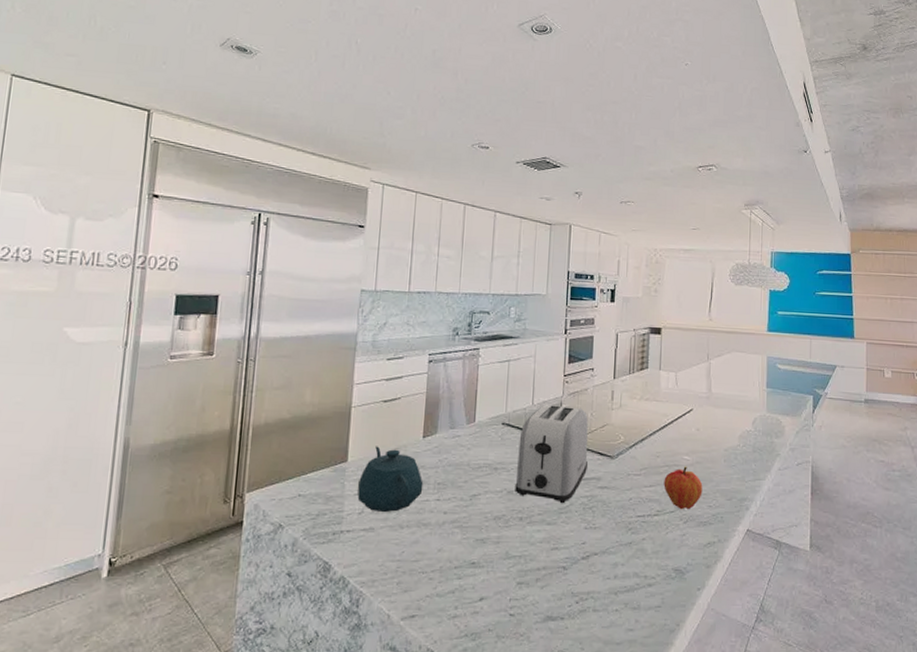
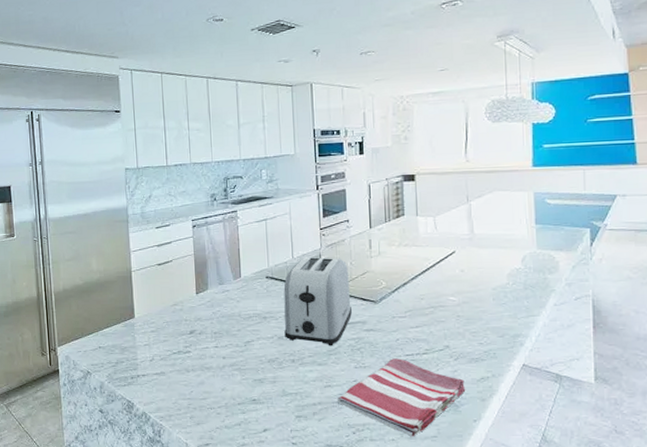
teapot: present [357,446,424,513] -> none [145,303,202,360]
dish towel: none [564,519,693,607] -> present [338,358,466,437]
fruit: present [663,466,703,510] -> none [430,306,472,348]

